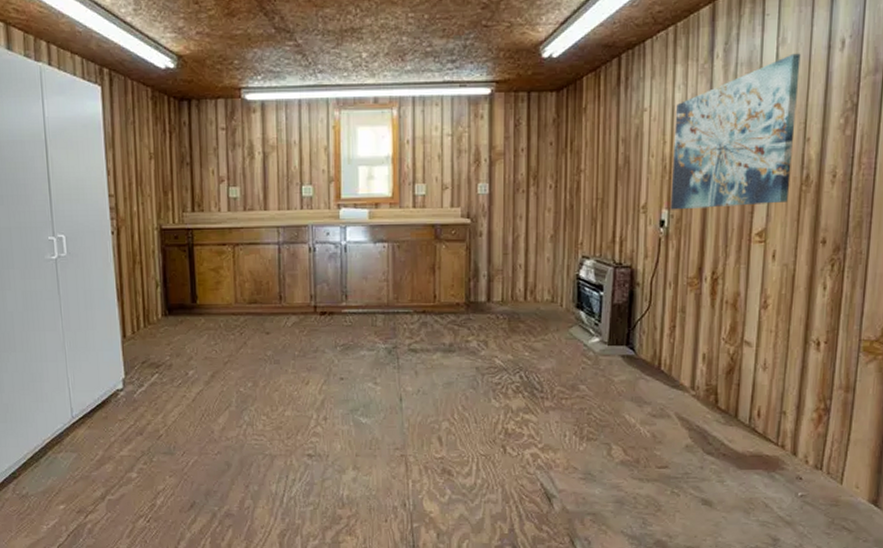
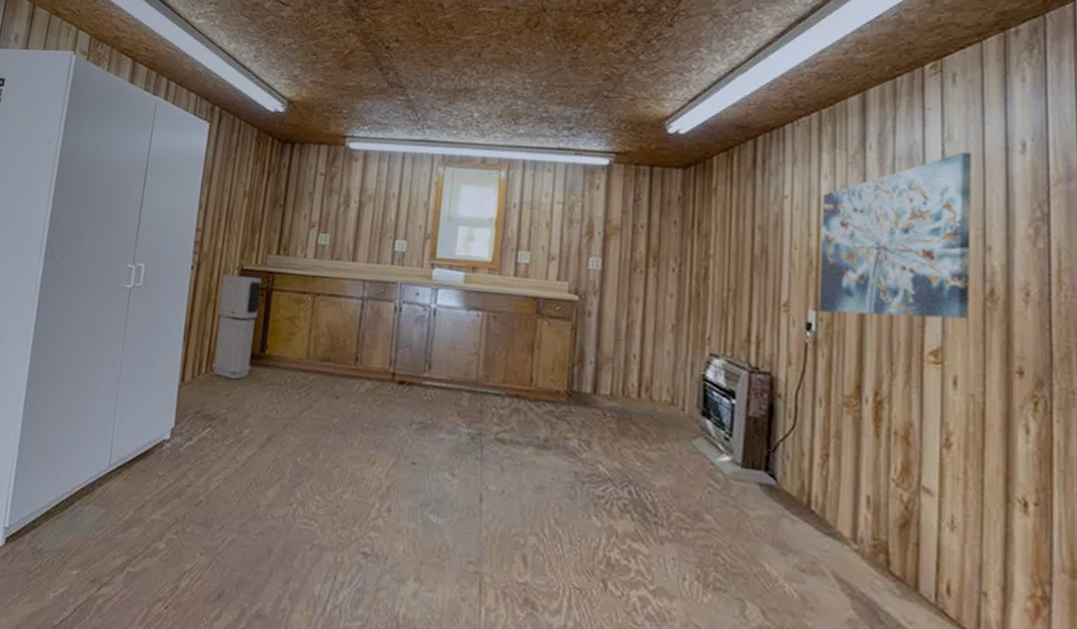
air purifier: none [144,235,185,330] -> present [212,275,262,380]

